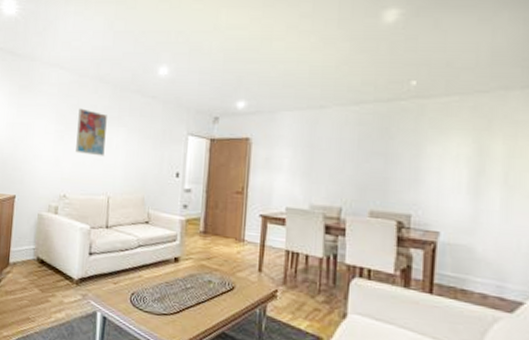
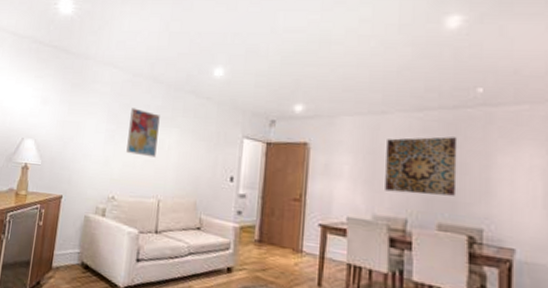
wall art: none [322,129,391,185] -> present [385,137,458,196]

